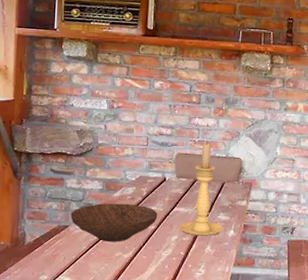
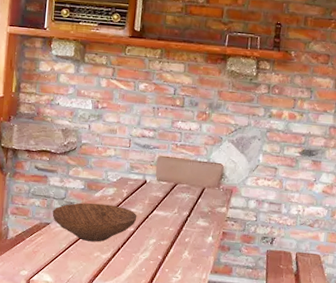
candle holder: present [179,141,224,236] -> none [157,145,202,242]

